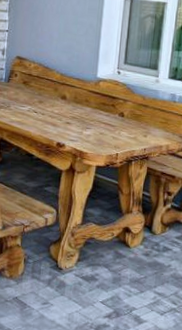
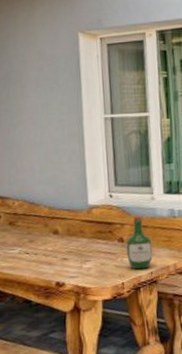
wine bottle: none [124,95,150,145] -> present [126,216,153,270]

